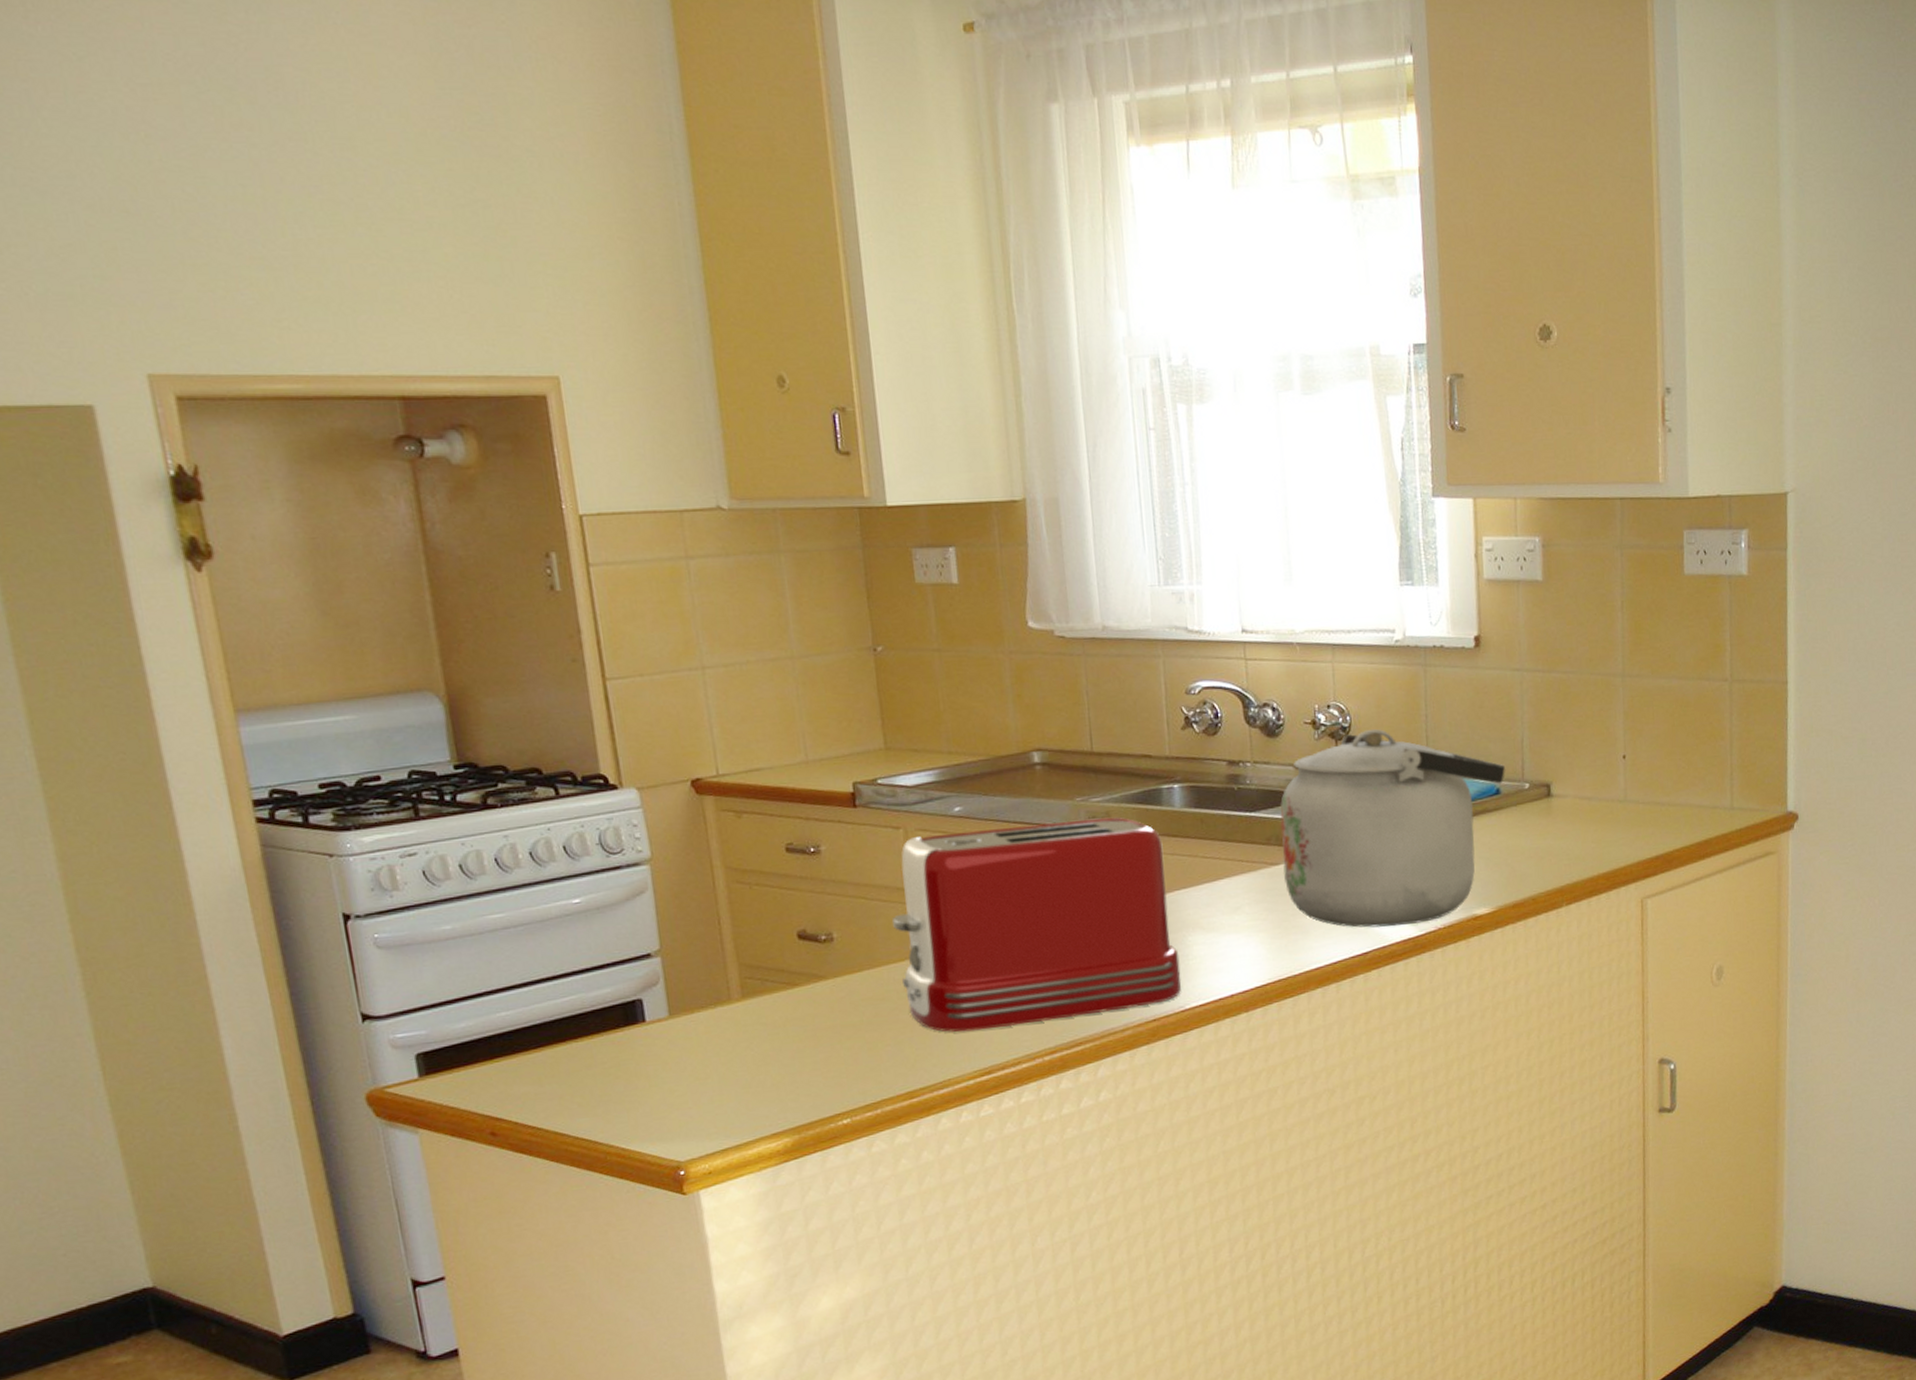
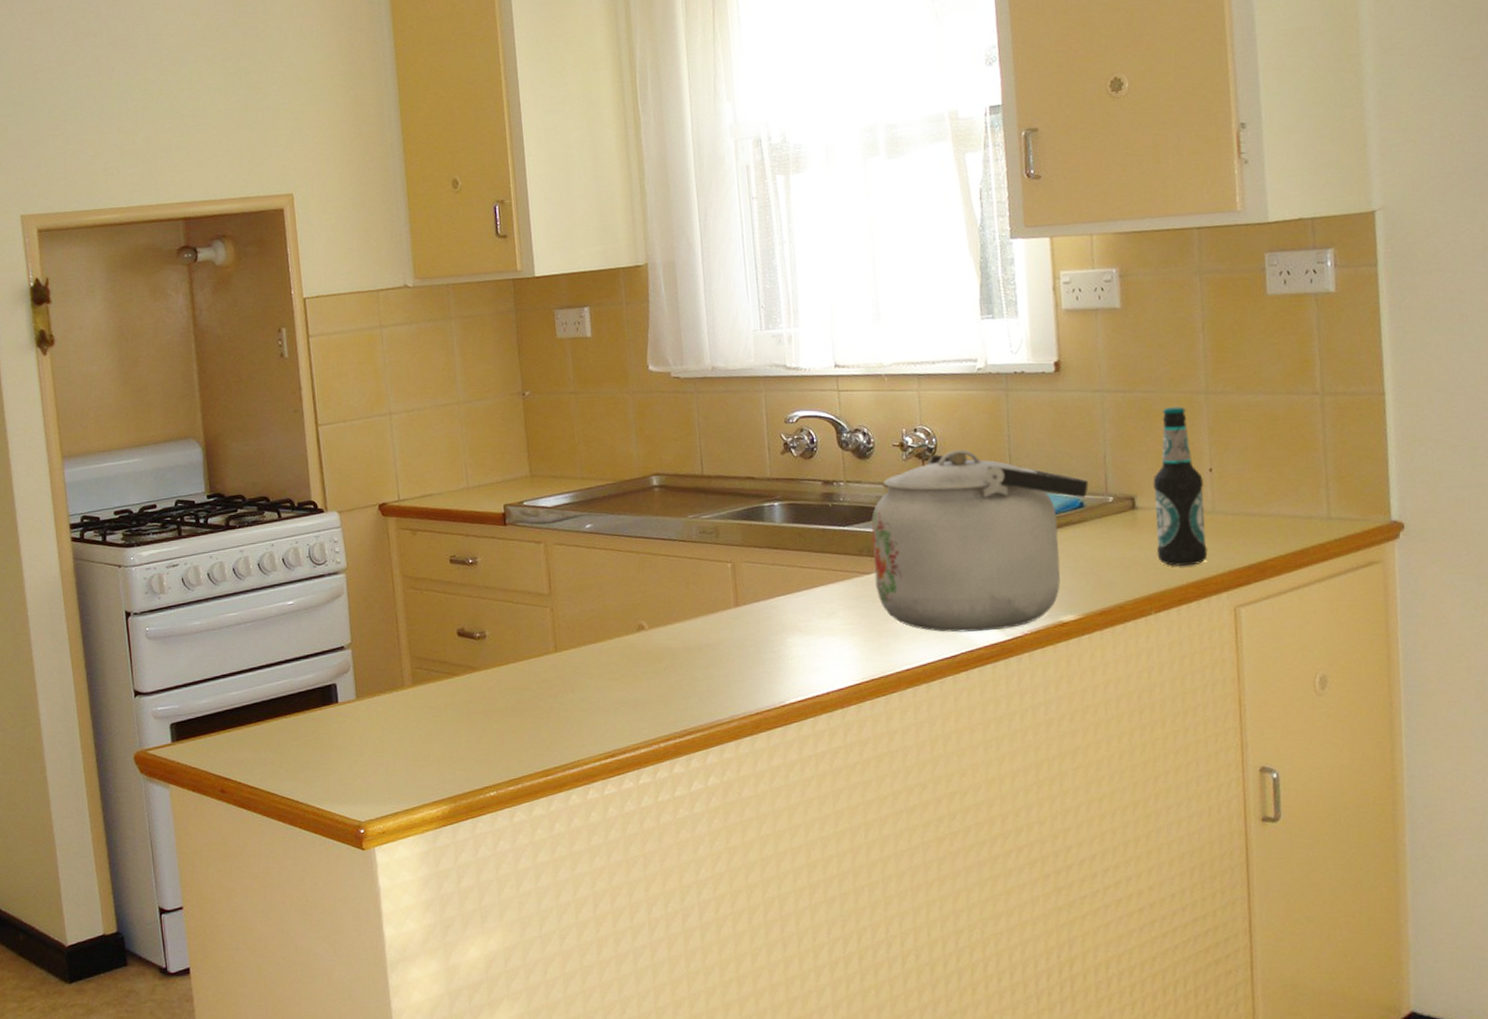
toaster: present [891,817,1182,1032] -> none [533,532,782,719]
bottle: none [1568,689,1619,857] -> present [1153,406,1209,567]

